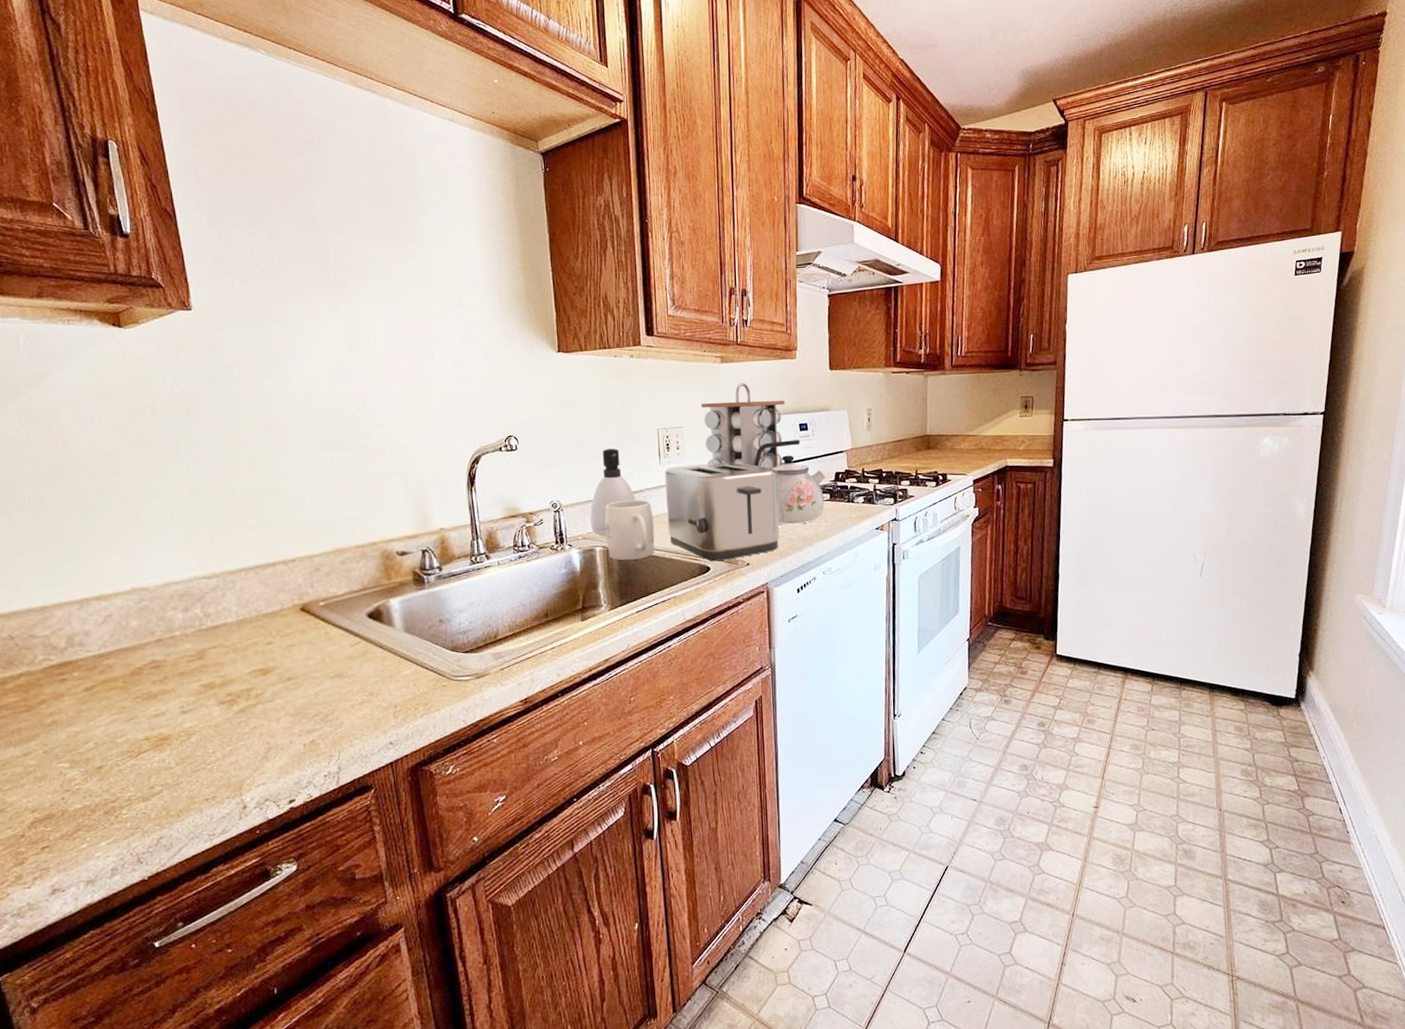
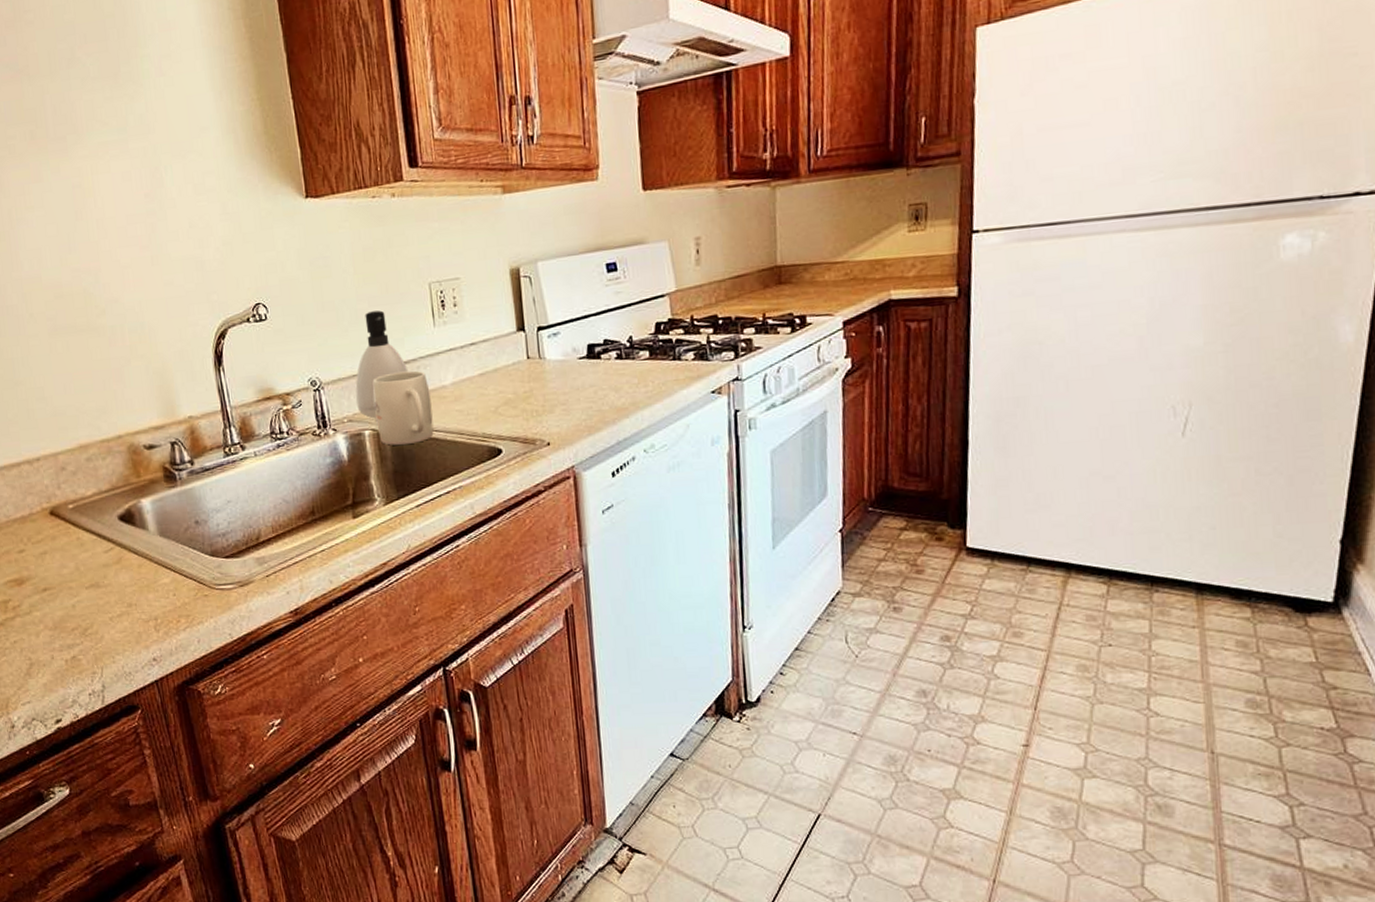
toaster: present [664,462,780,562] -> none [440,318,587,443]
spice rack: present [701,383,785,469] -> none [480,217,587,323]
kettle: present [754,440,826,525] -> none [550,284,644,393]

